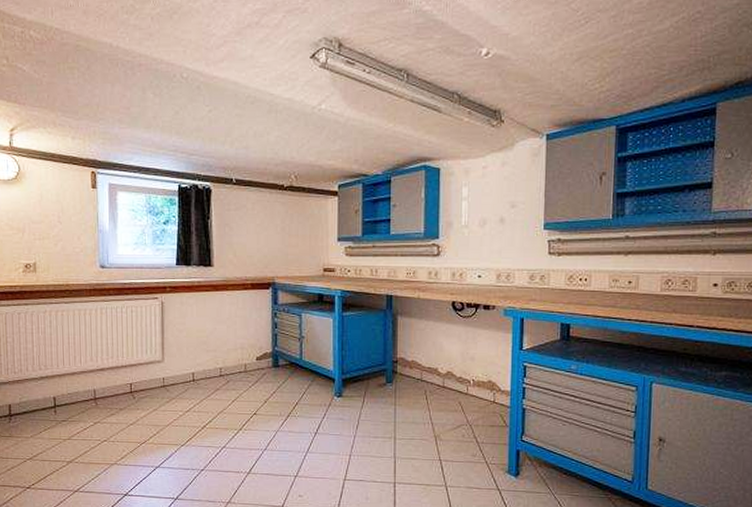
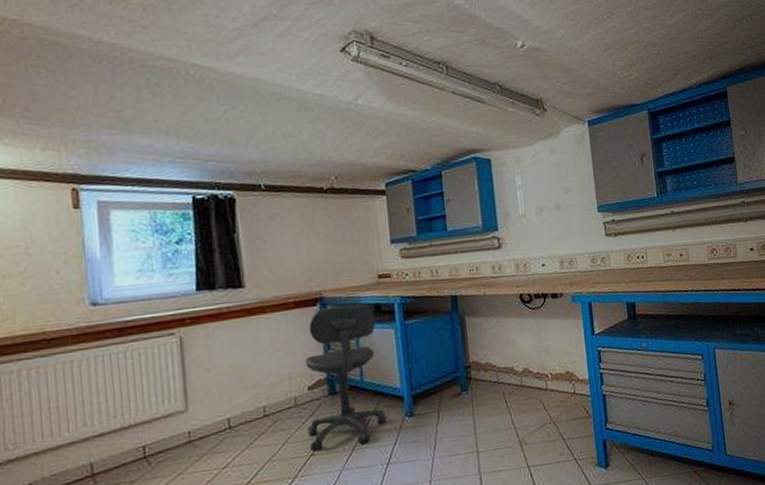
office chair: none [253,291,318,413] -> present [305,303,386,451]

